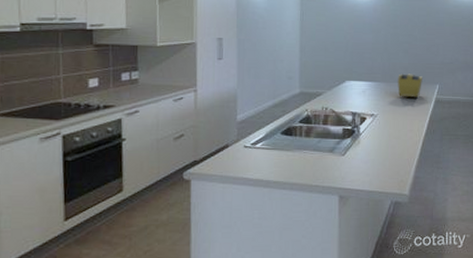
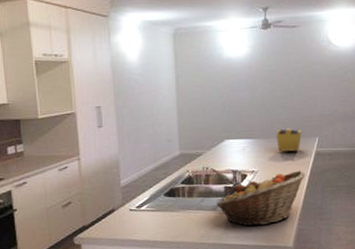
fruit basket: none [334,117,425,171] -> present [216,170,306,227]

